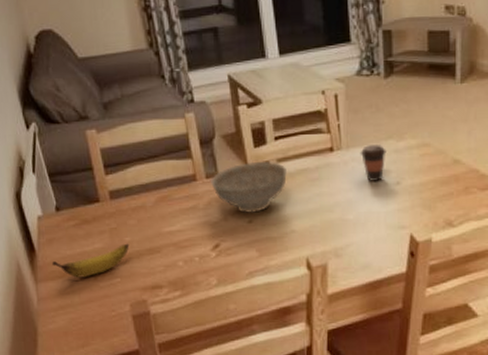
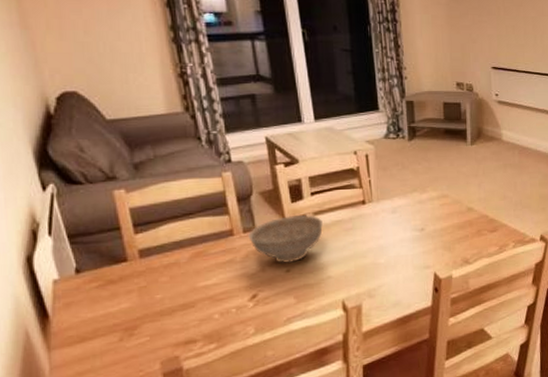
banana: present [52,243,130,278] -> none [70,300,161,341]
coffee cup: present [360,145,386,181] -> none [389,197,412,229]

